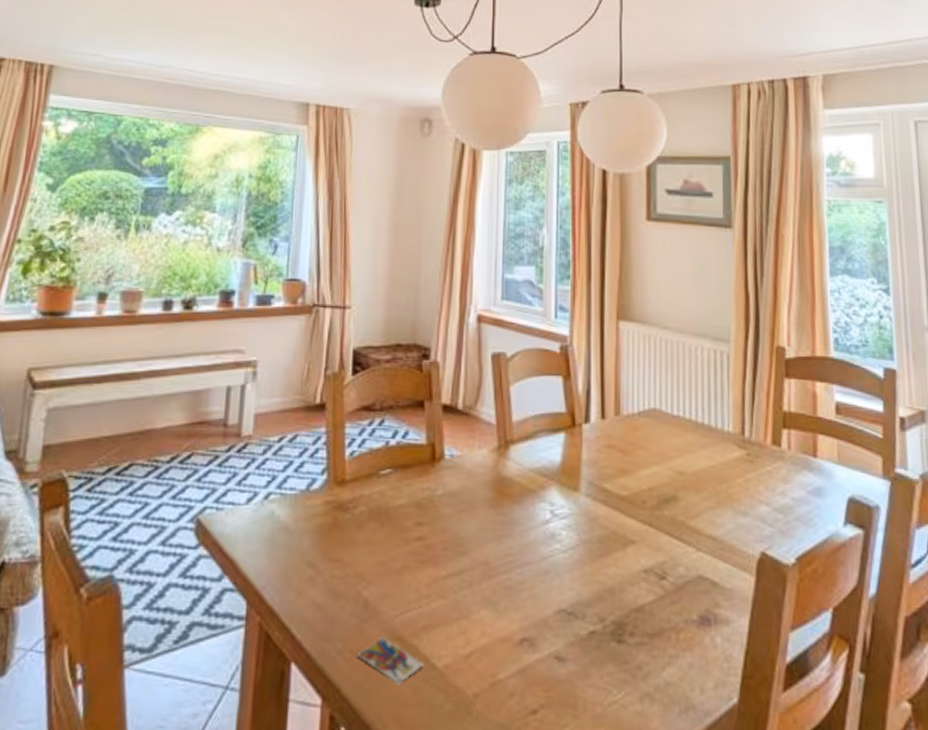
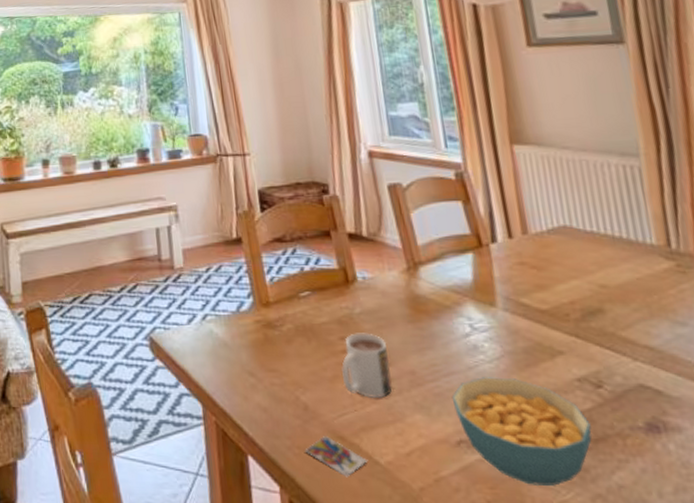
mug: none [412,517,465,592] -> present [342,333,392,398]
cereal bowl: none [521,568,650,686] -> present [451,377,593,486]

